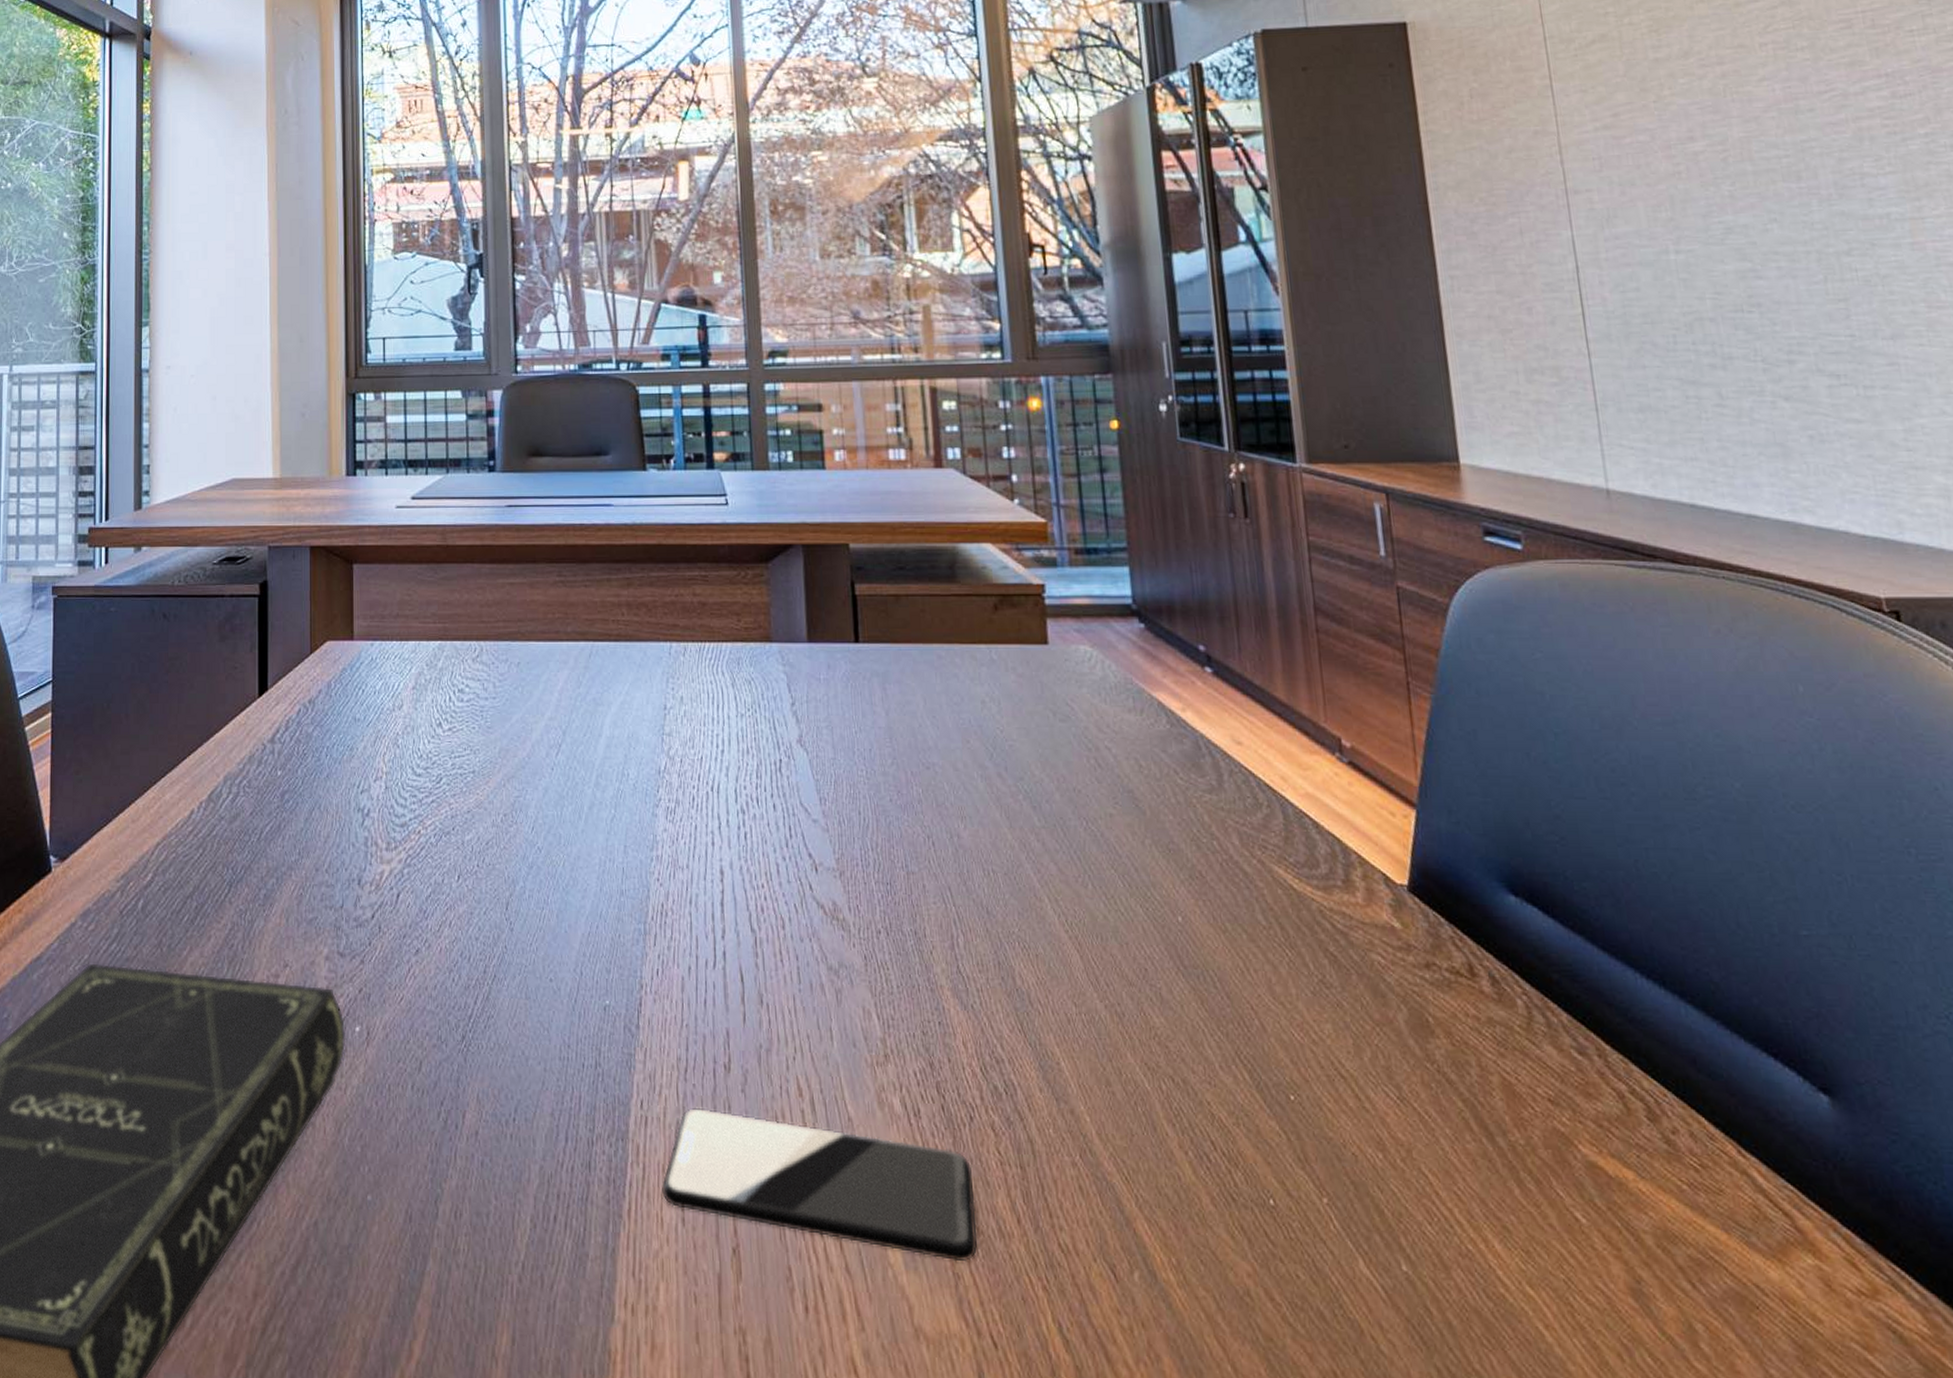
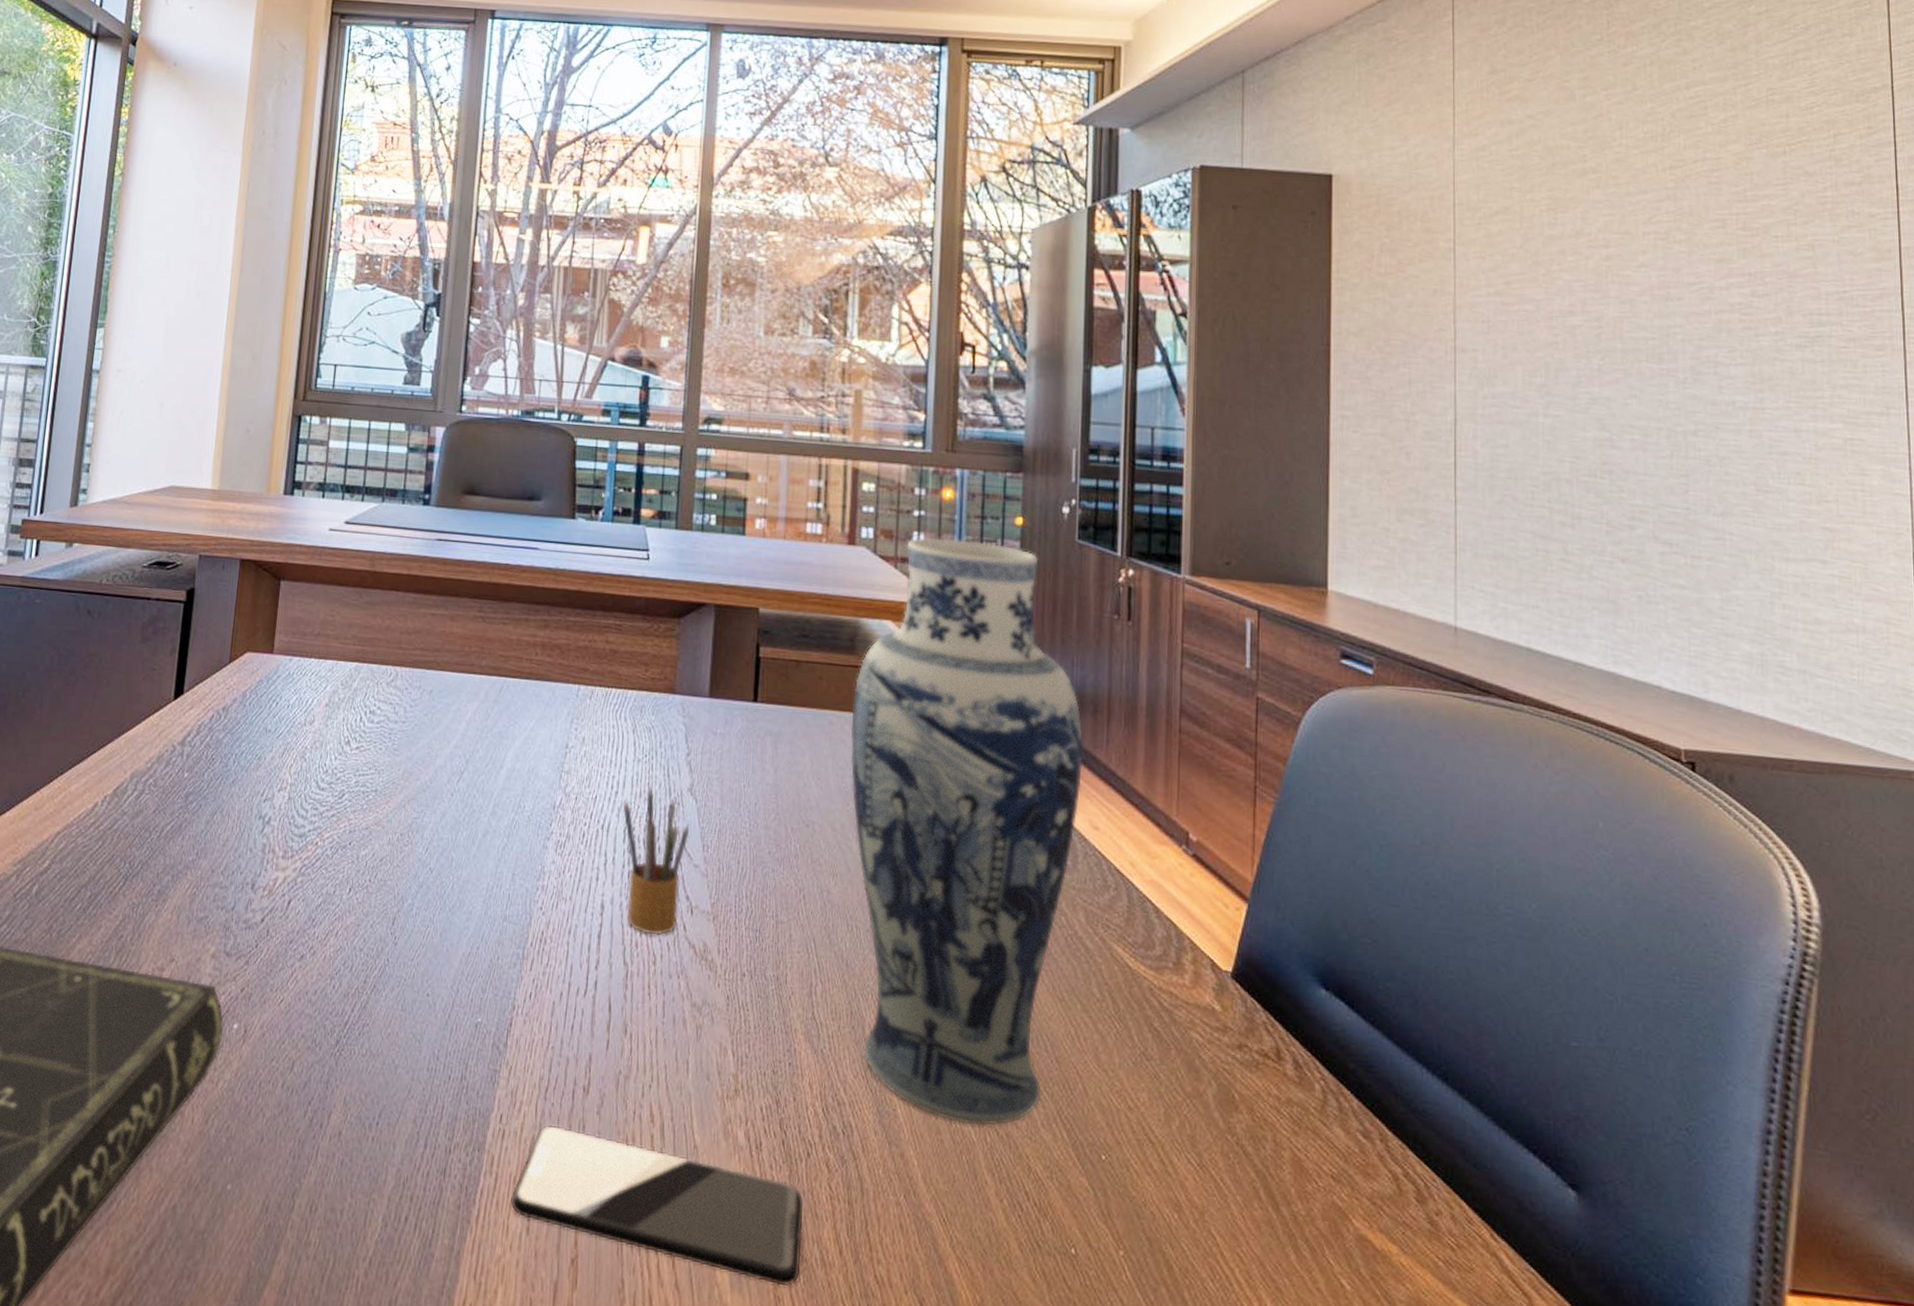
pencil box: none [730,741,805,898] -> present [622,786,690,936]
vase: none [959,450,1217,1074] -> present [850,537,1083,1126]

